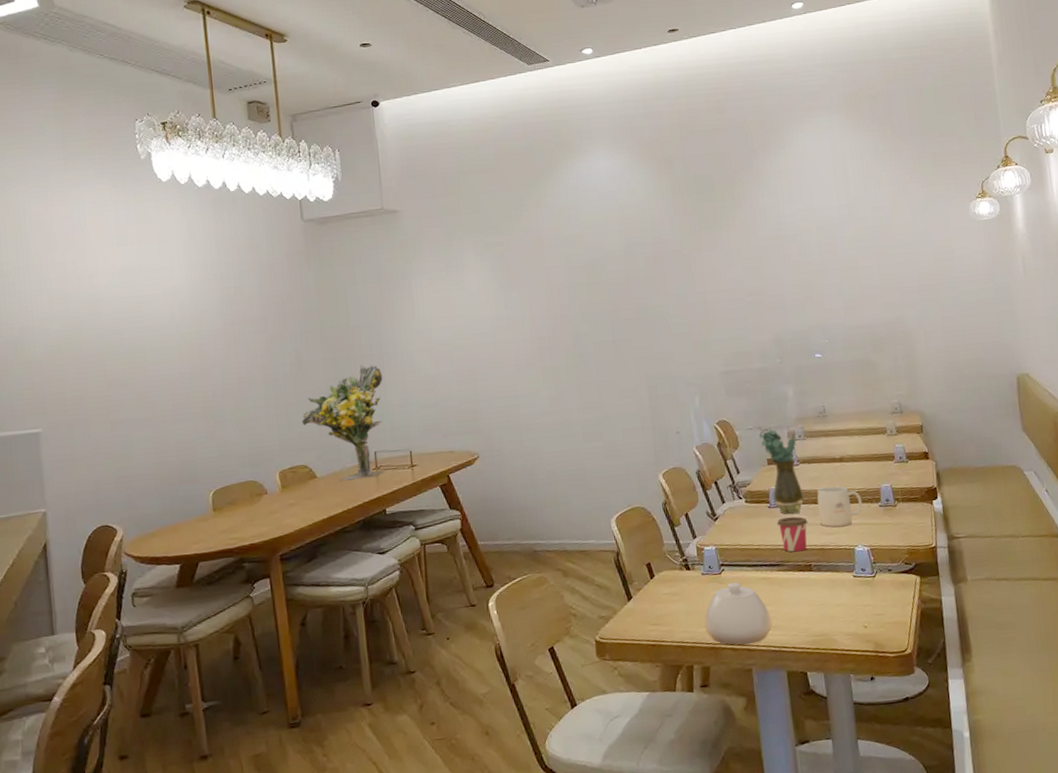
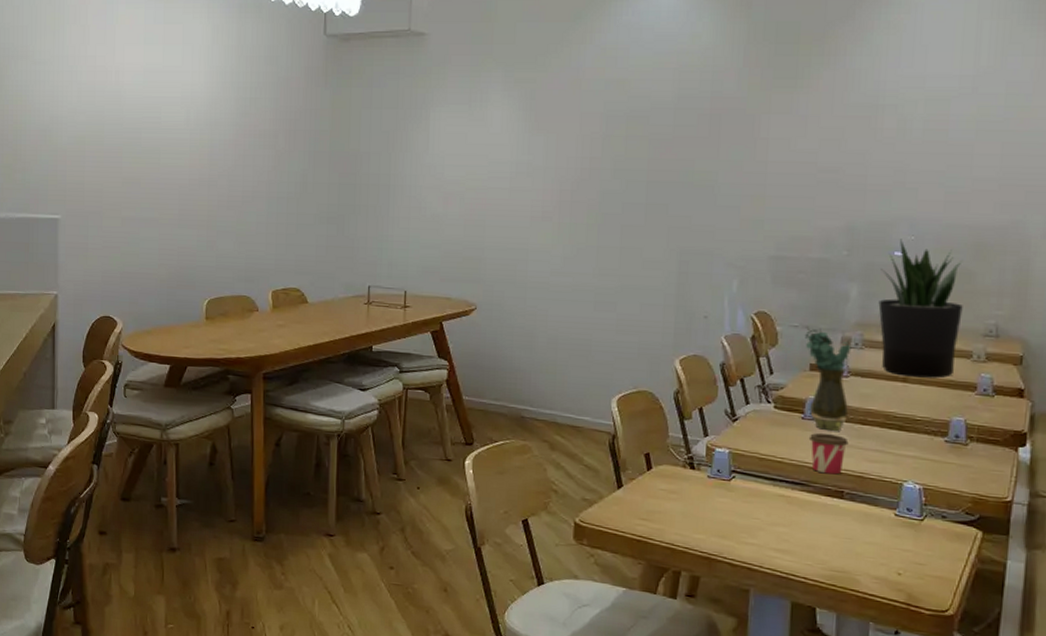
bouquet: present [301,365,386,481] -> none [299,194,387,313]
sugar bowl: present [704,581,773,645] -> none [701,492,783,563]
planter: none [807,343,875,457] -> present [878,239,963,378]
mug: present [816,486,863,528] -> none [863,407,923,457]

